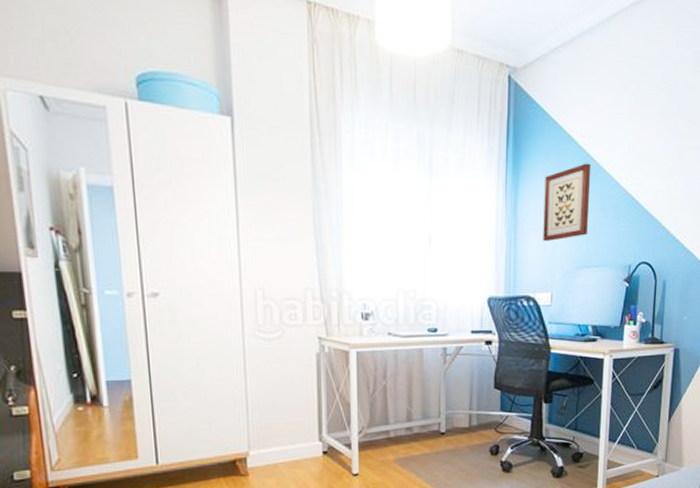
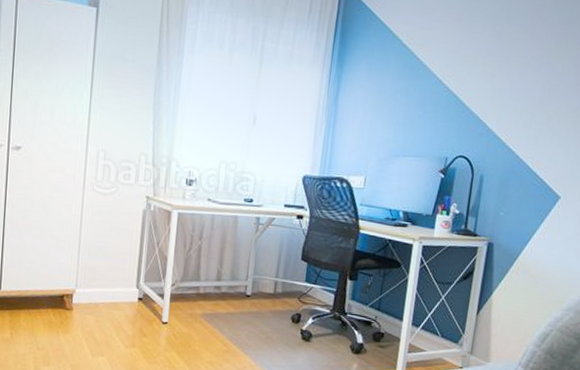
wall art: present [543,163,592,242] -> none [361,60,415,130]

